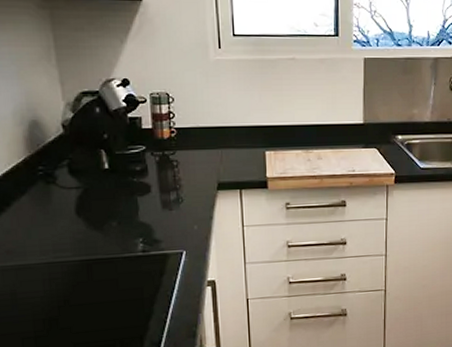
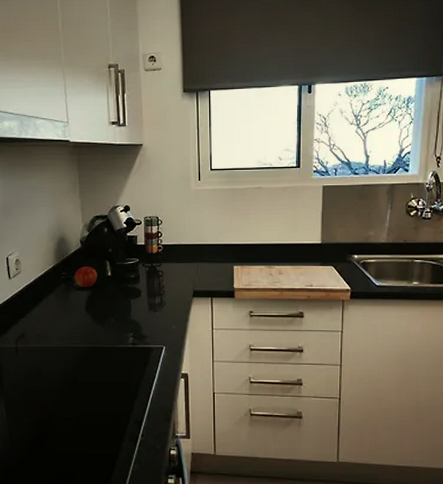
apple: none [57,158,90,186] -> present [75,266,98,288]

